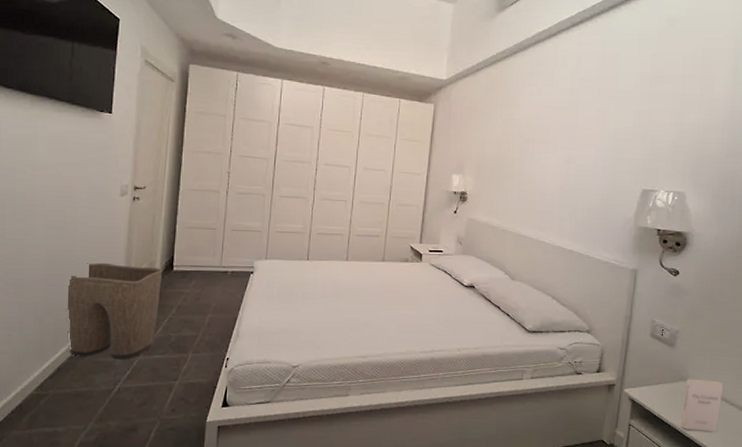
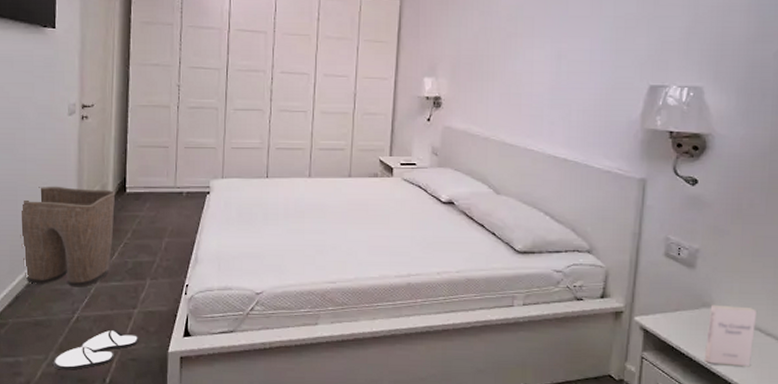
slippers: none [91,400,179,440] -> present [52,329,139,370]

